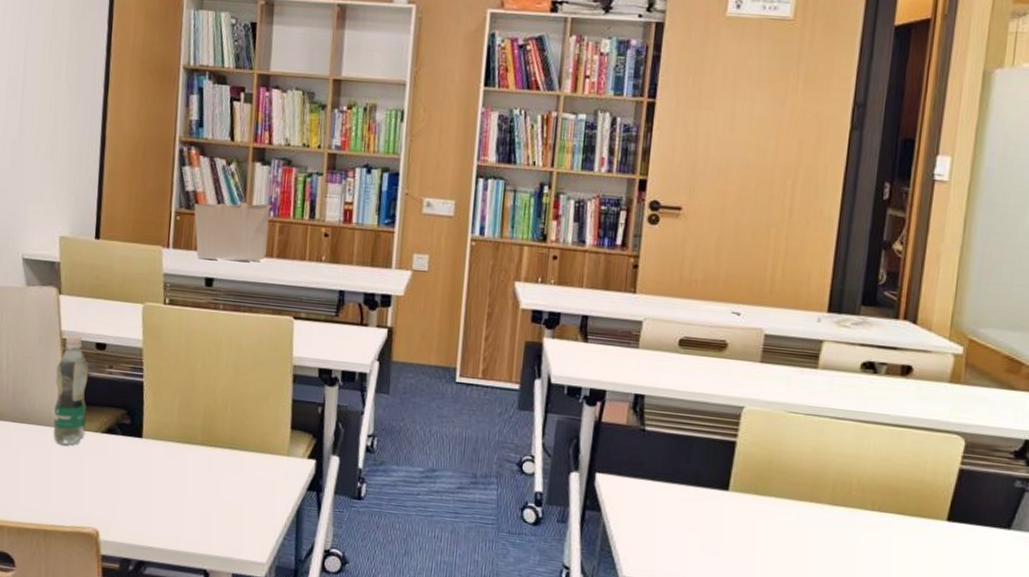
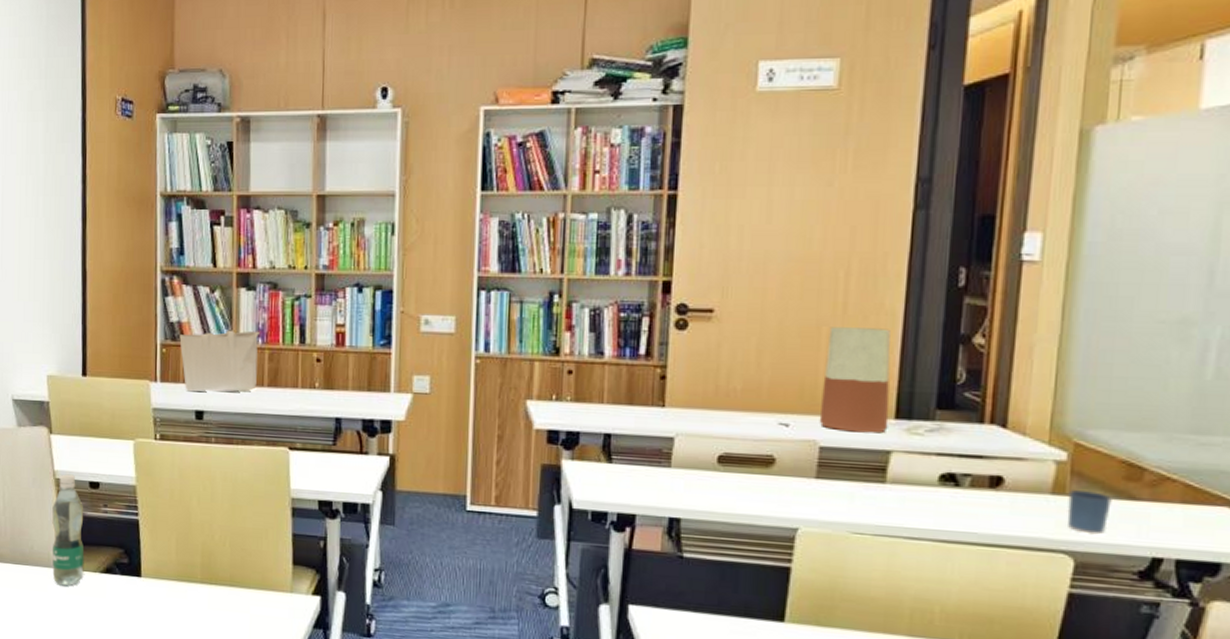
vase: none [765,228,827,325] -> present [819,327,891,434]
mug: none [960,380,996,419] -> present [1067,490,1112,535]

